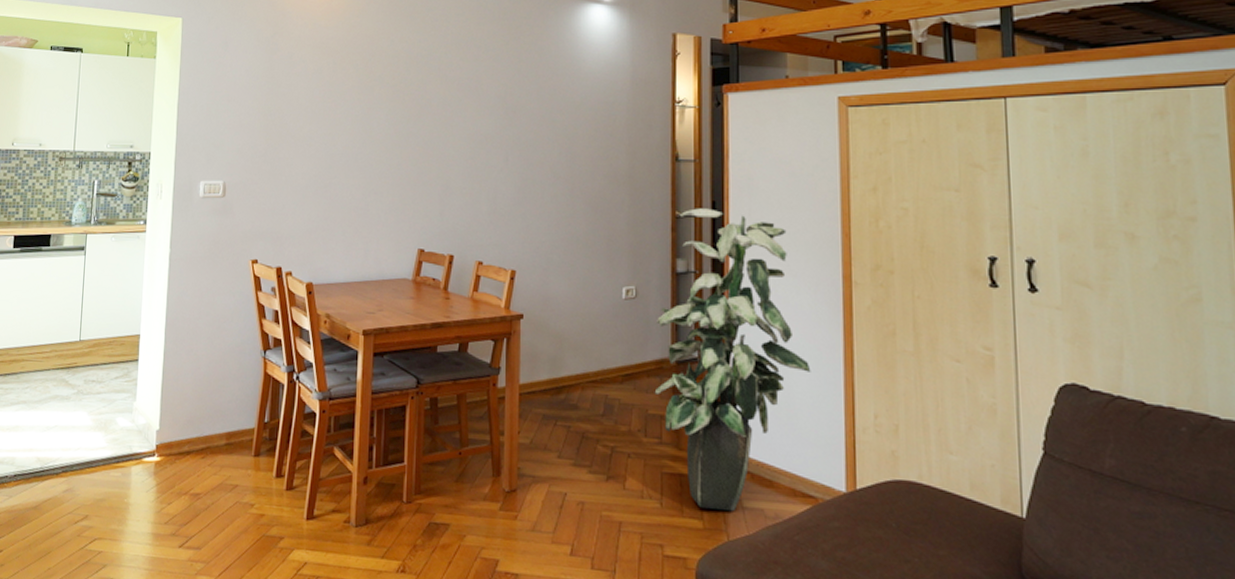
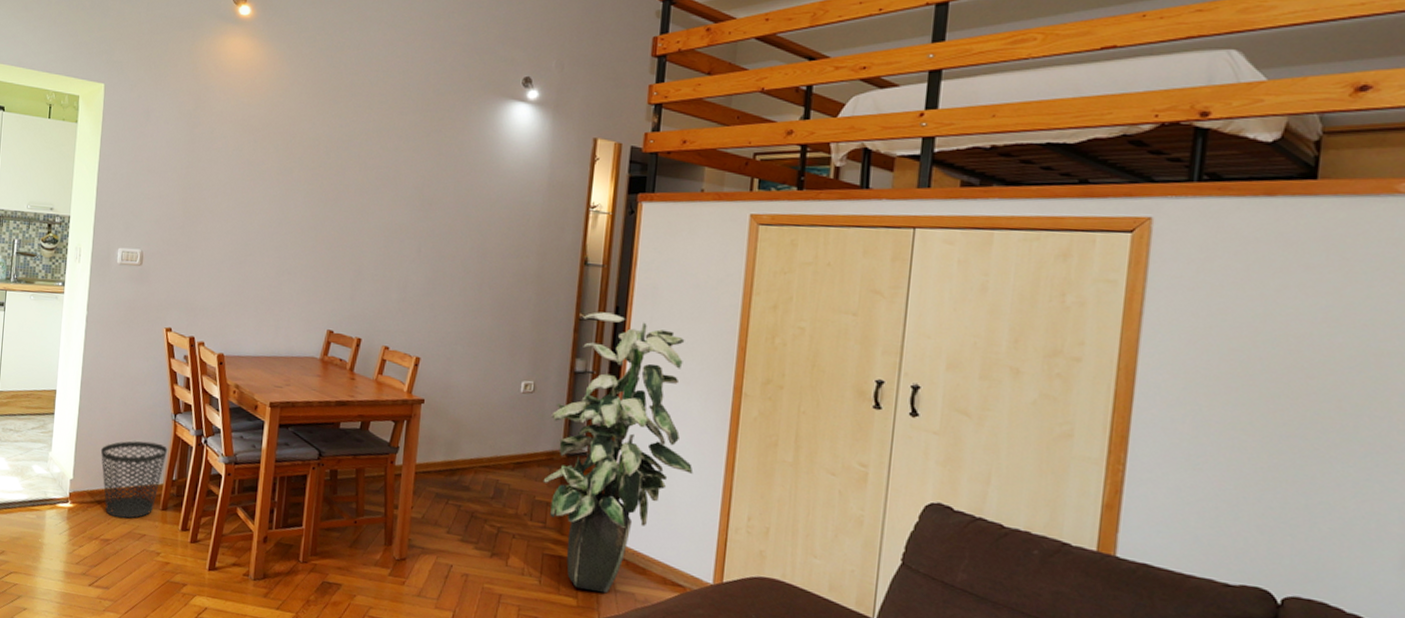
wastebasket: none [187,382,258,469] -> present [100,441,167,519]

